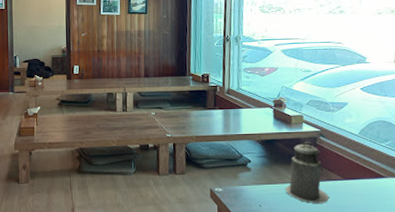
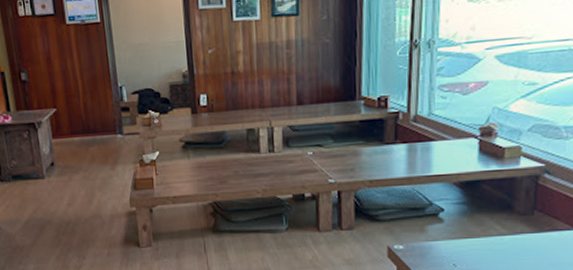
canister: present [285,141,329,203] -> none [490,181,551,260]

